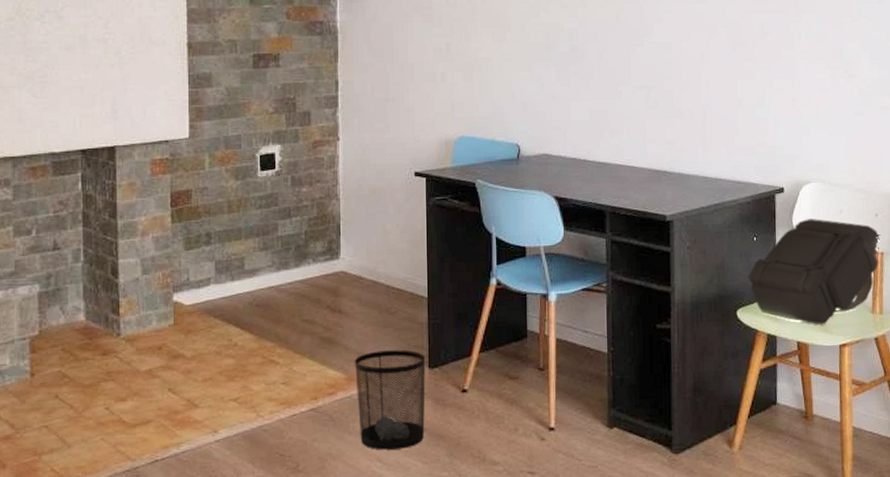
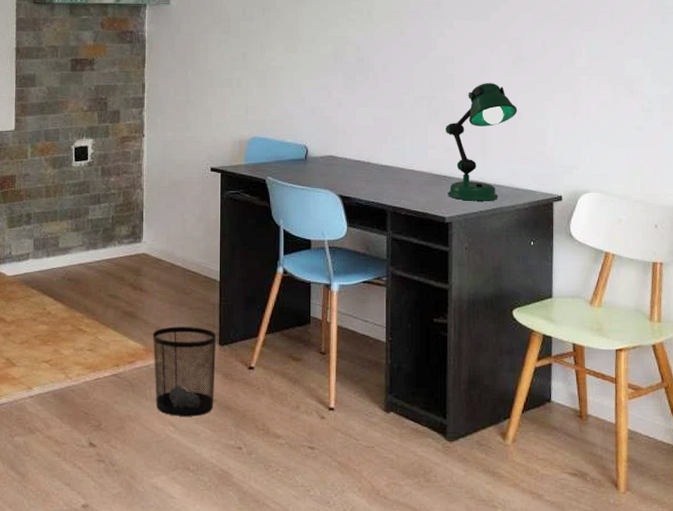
desk lamp: none [664,70,738,197] -> present [445,83,518,201]
backpack: present [748,219,880,324] -> none [524,227,659,328]

